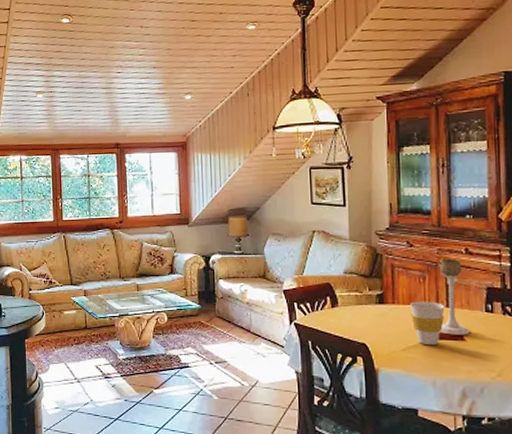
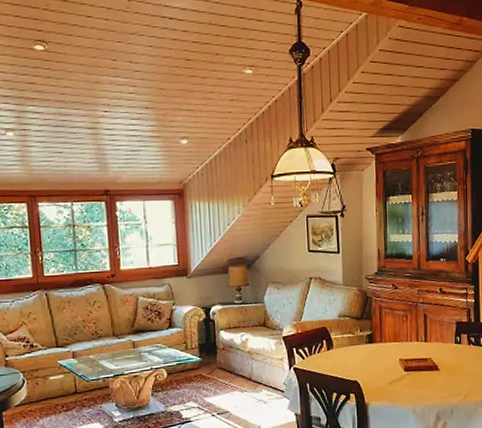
cup: present [410,301,445,346] -> none [395,337,423,378]
candle holder: present [439,259,470,335] -> none [418,298,443,367]

